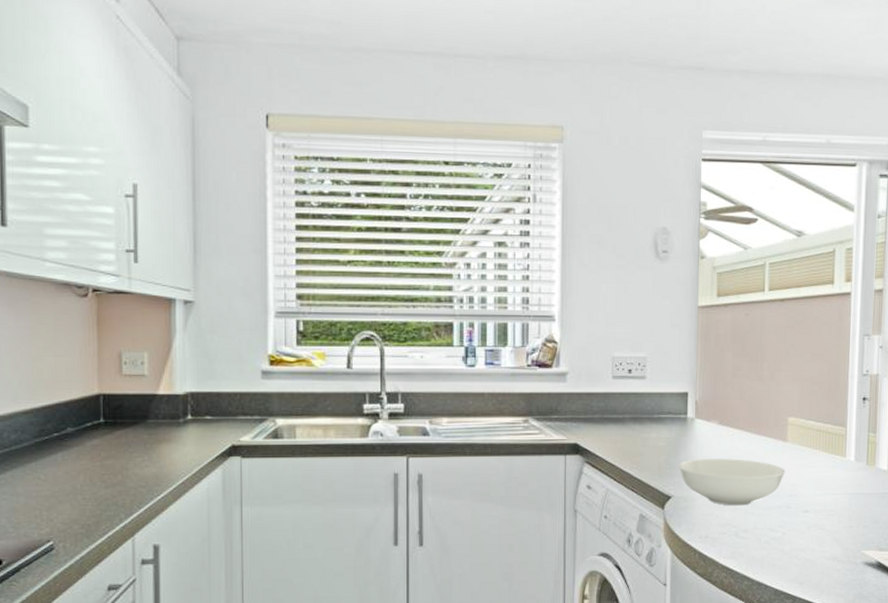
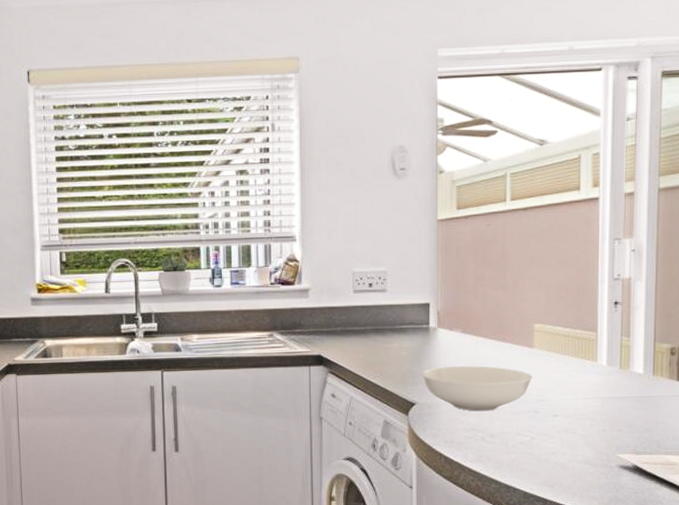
succulent plant: none [406,332,443,375] -> present [157,257,191,296]

